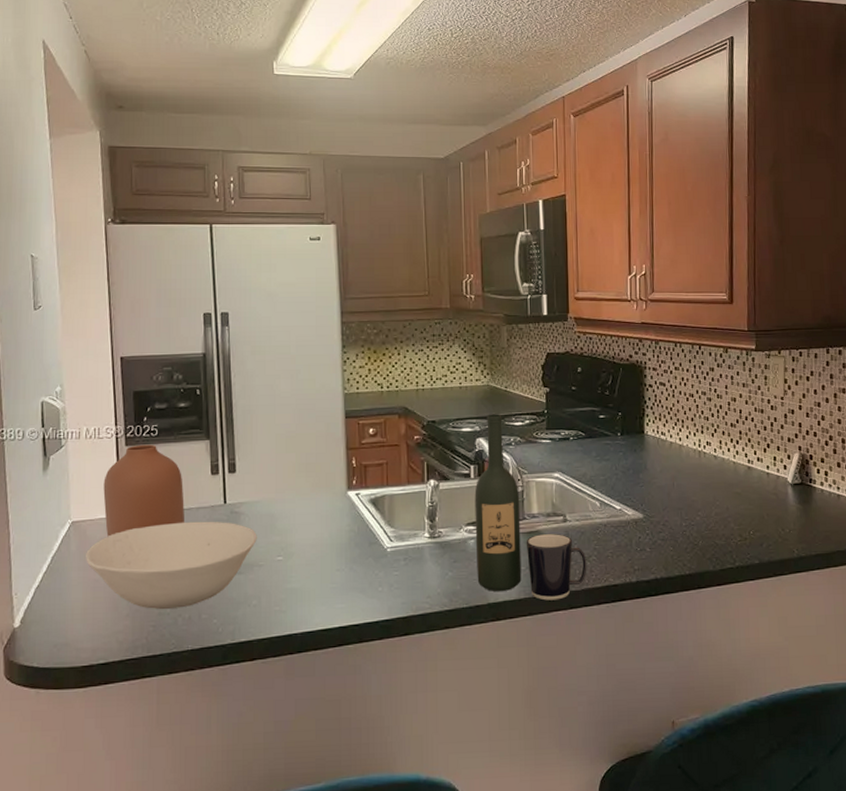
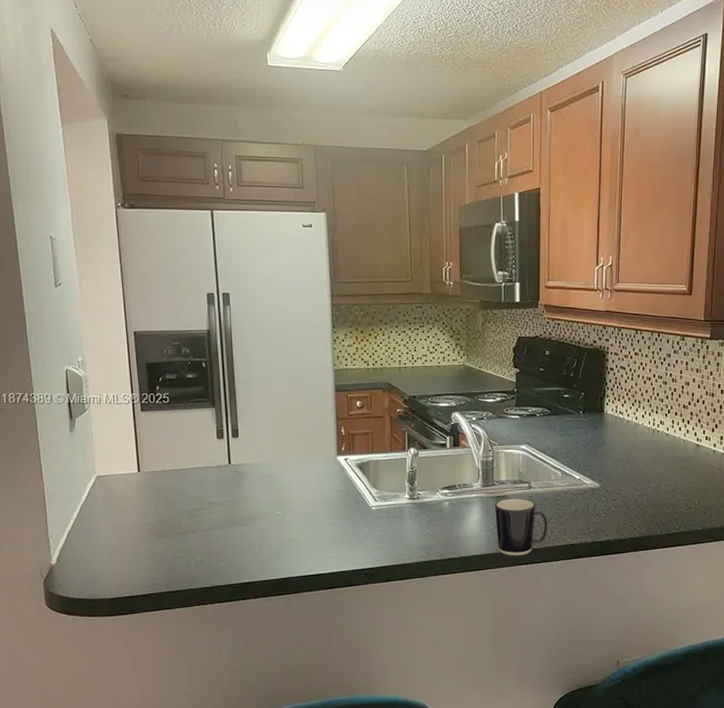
bowl: present [85,521,257,610] -> none [109,479,258,554]
vase: present [103,444,184,537] -> none [123,410,194,490]
wine bottle: present [474,414,522,592] -> none [450,391,490,548]

